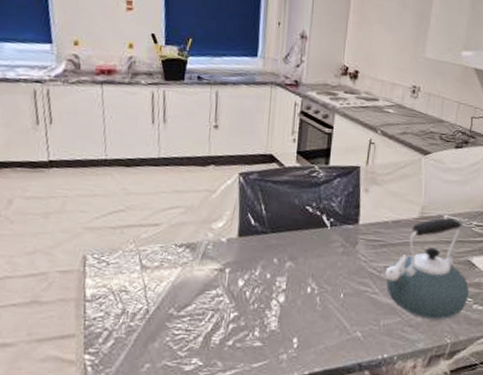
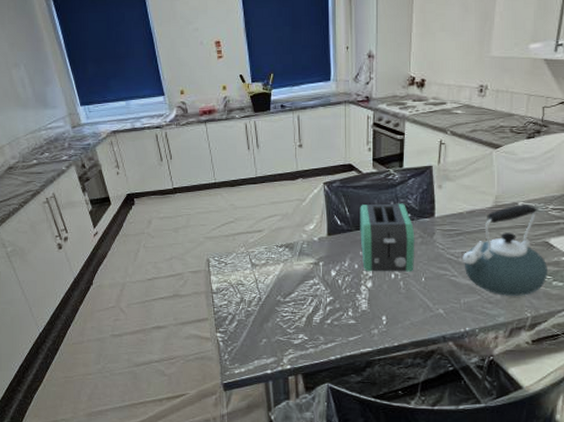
toaster: none [275,203,337,286] -> present [360,203,415,272]

